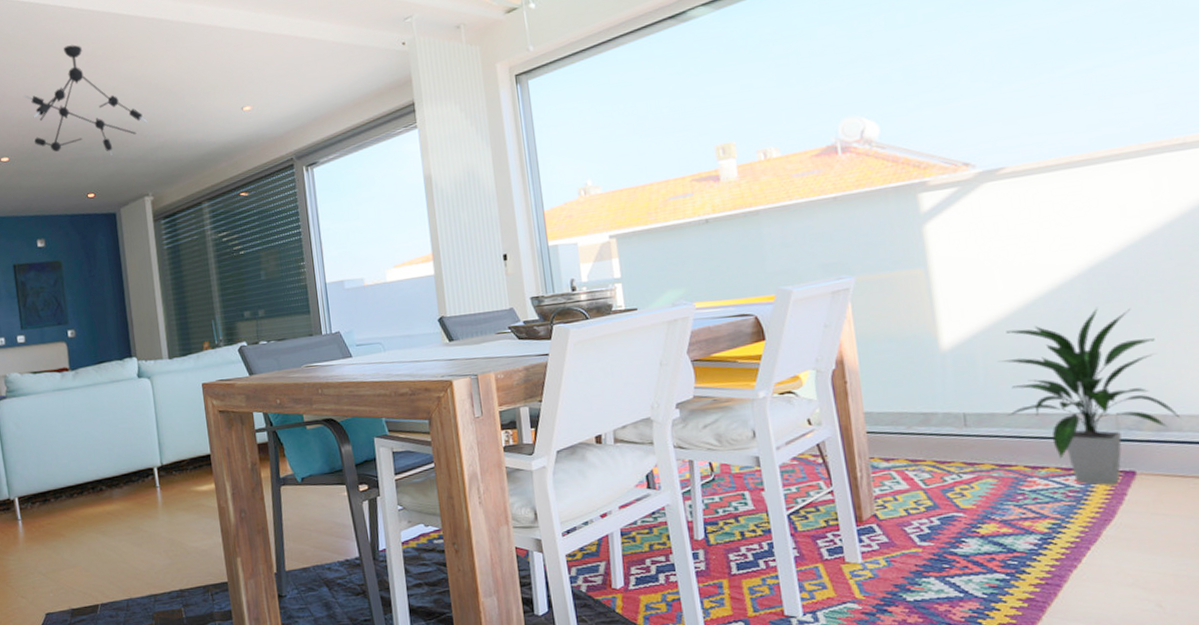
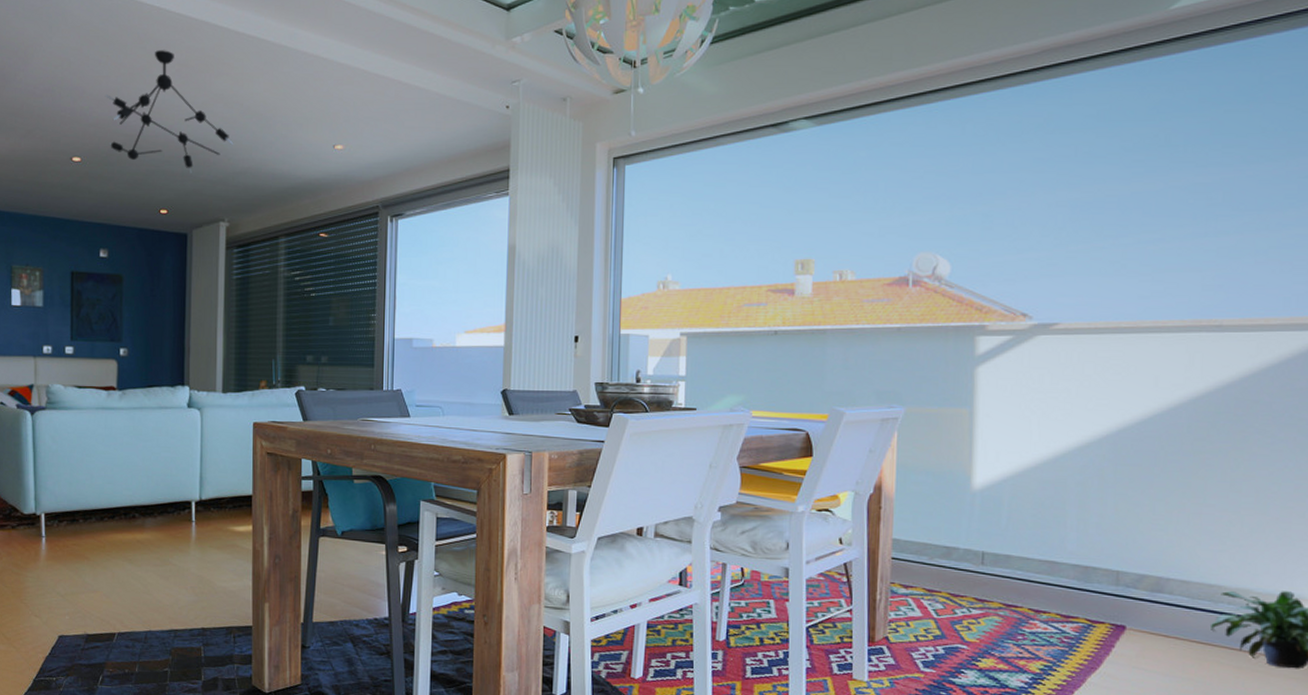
indoor plant: present [998,308,1181,485] -> none [1022,469,1174,636]

